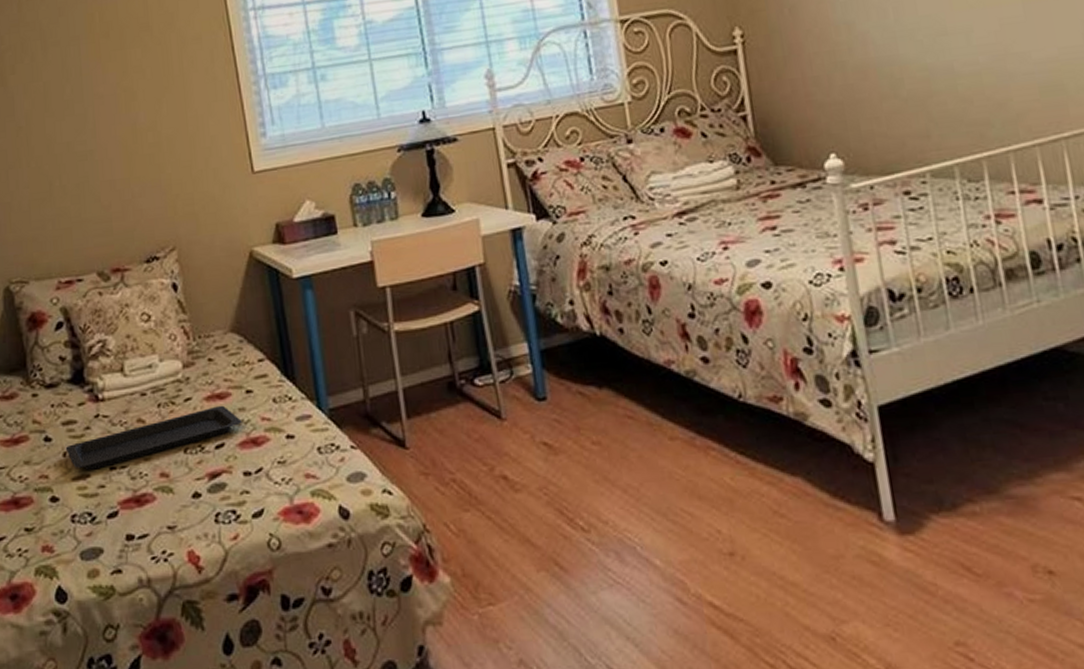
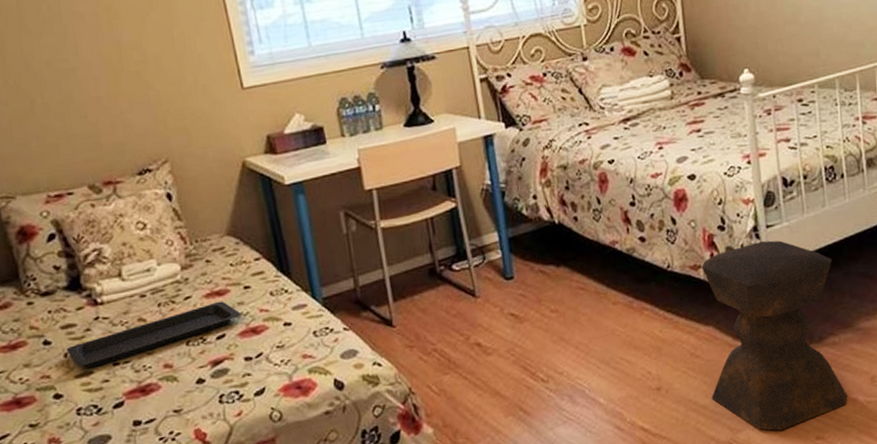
stool: none [783,370,999,628] -> present [701,240,848,431]

